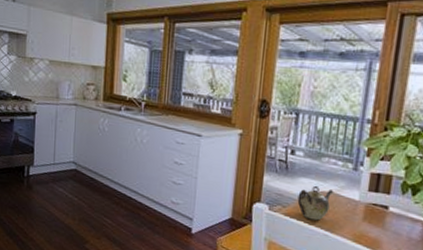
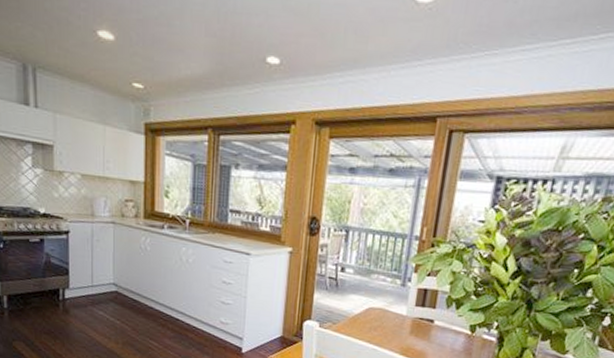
teapot: present [297,185,334,221] -> none [347,301,383,336]

